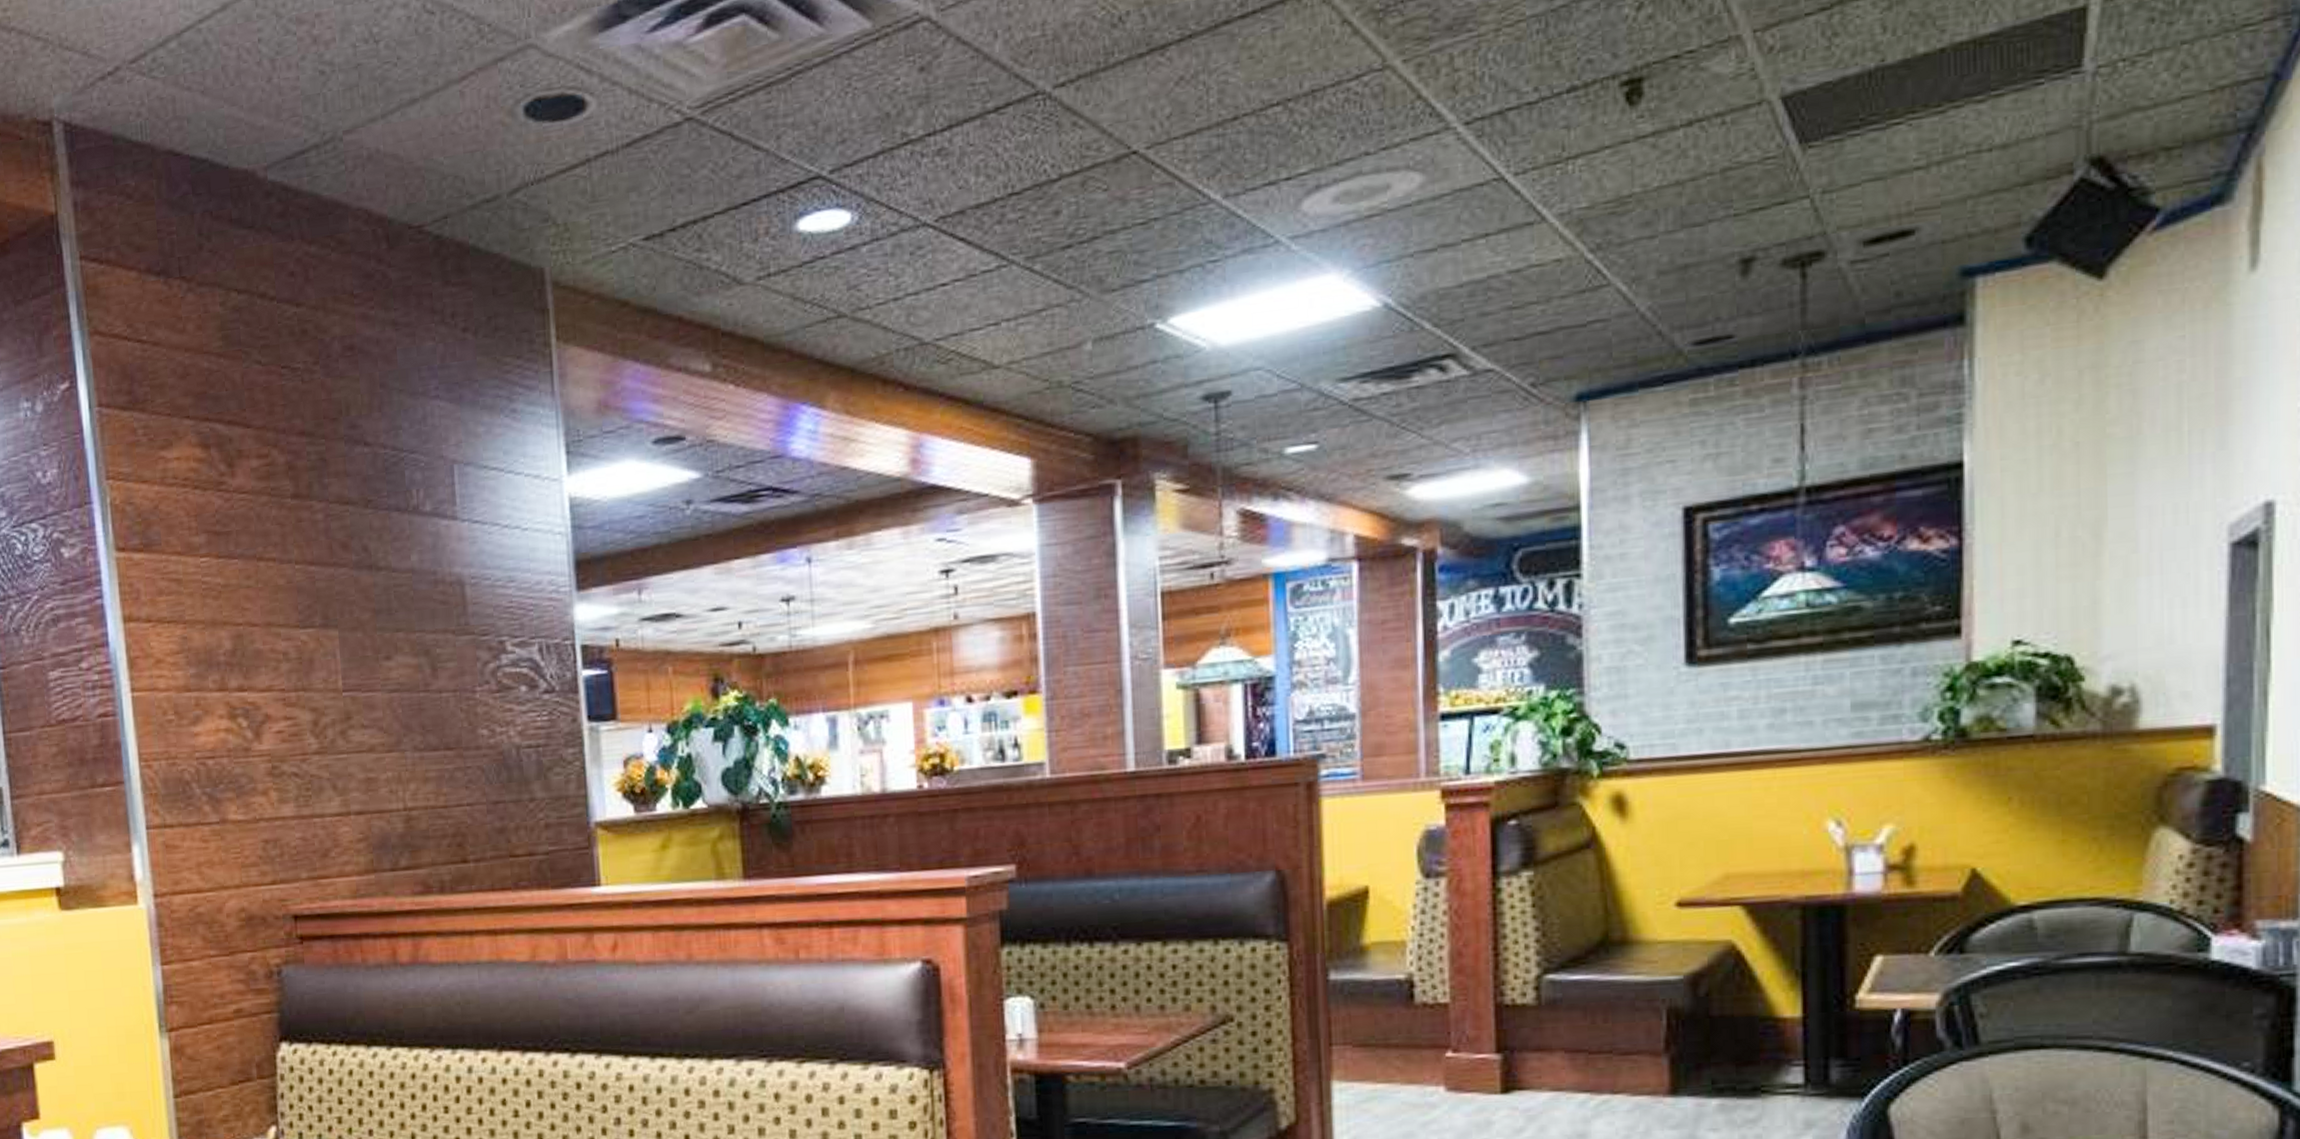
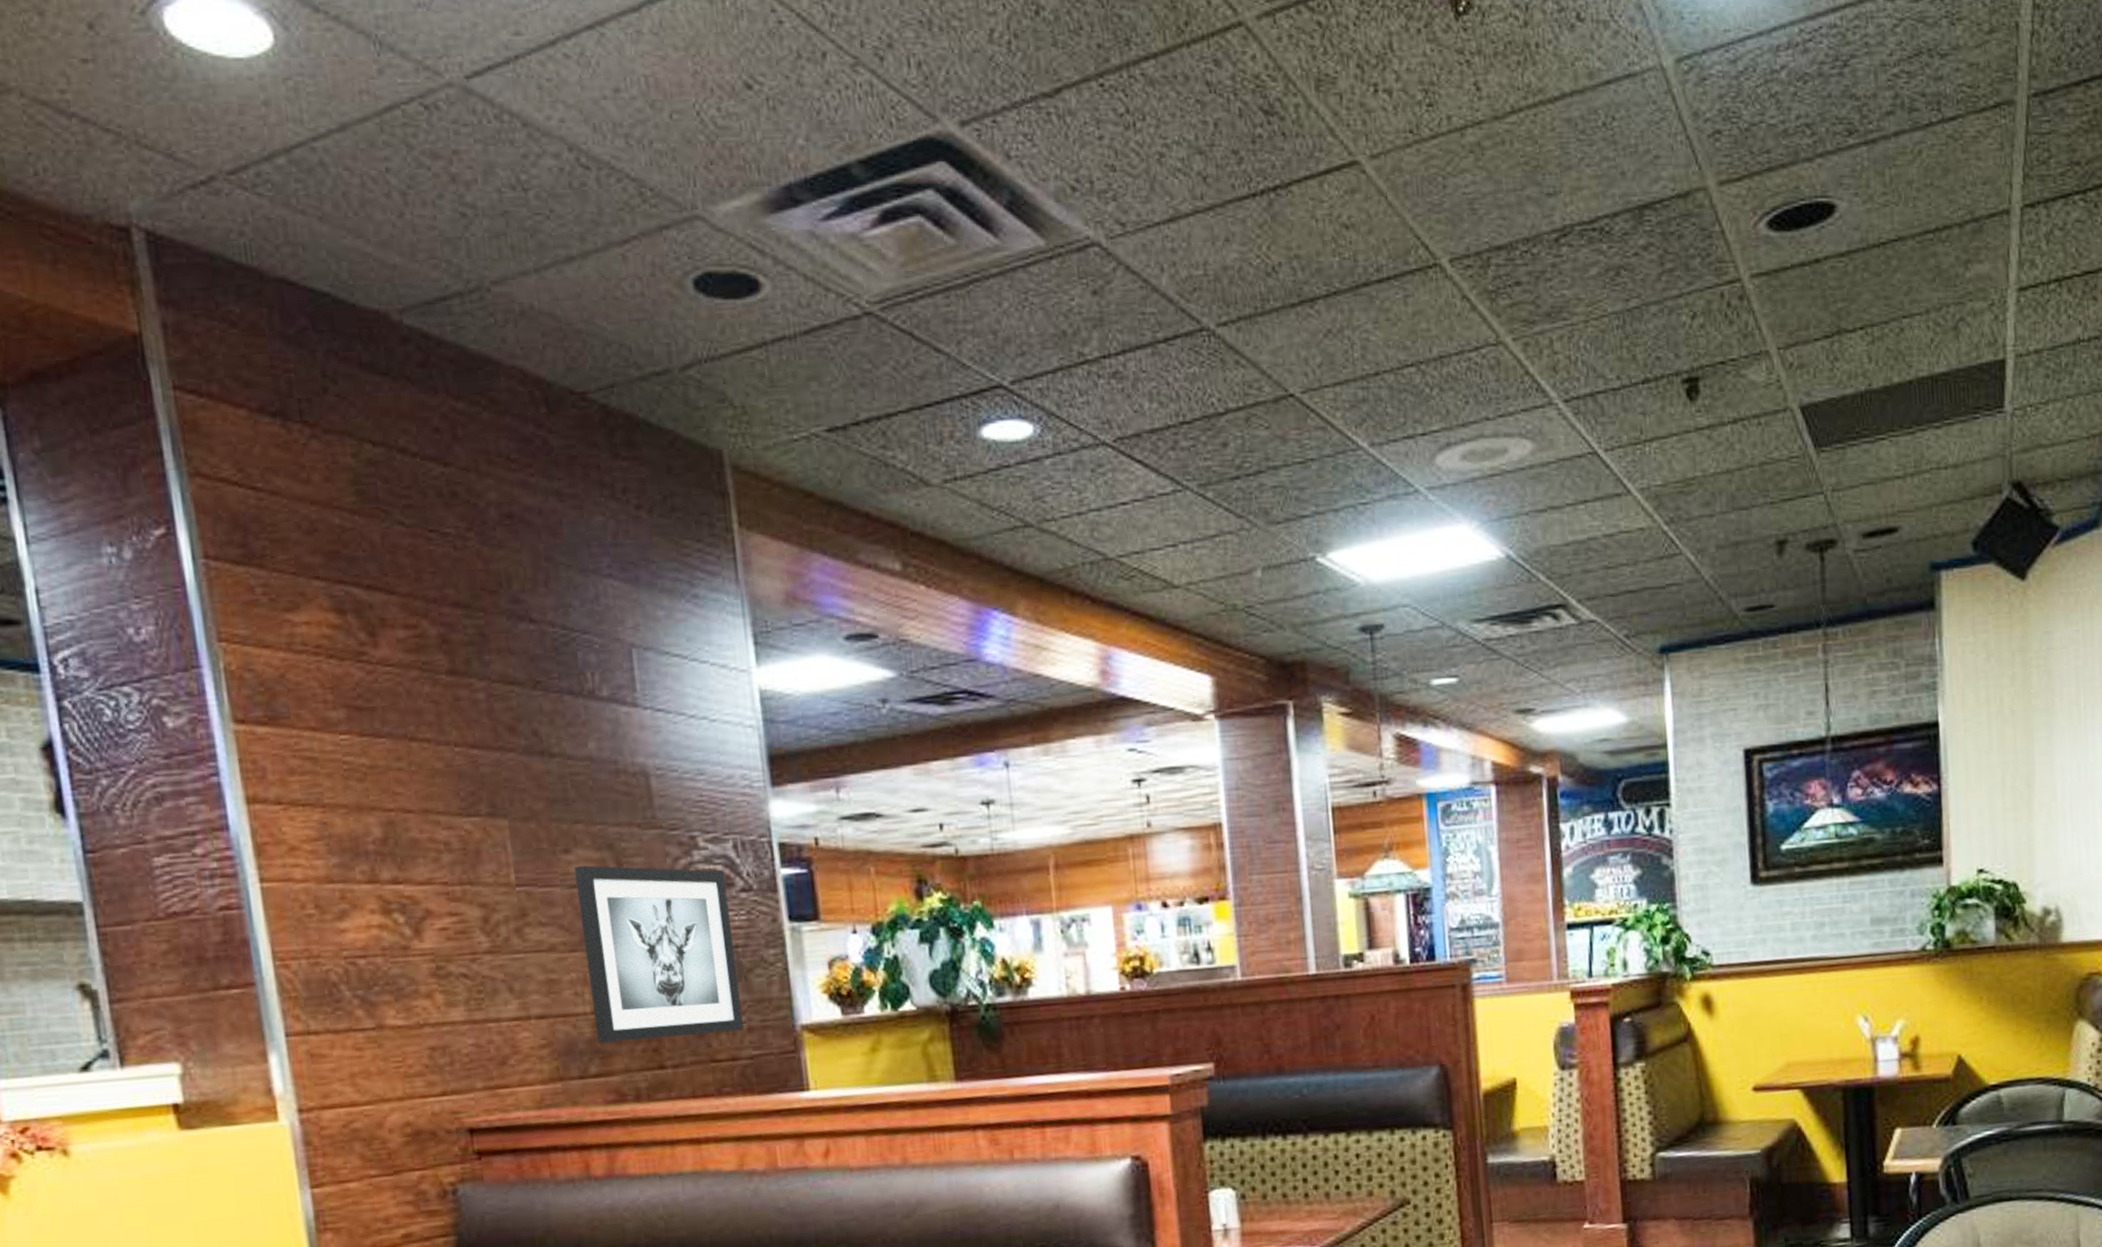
wall art: none [394,670,542,838] -> present [574,865,745,1044]

